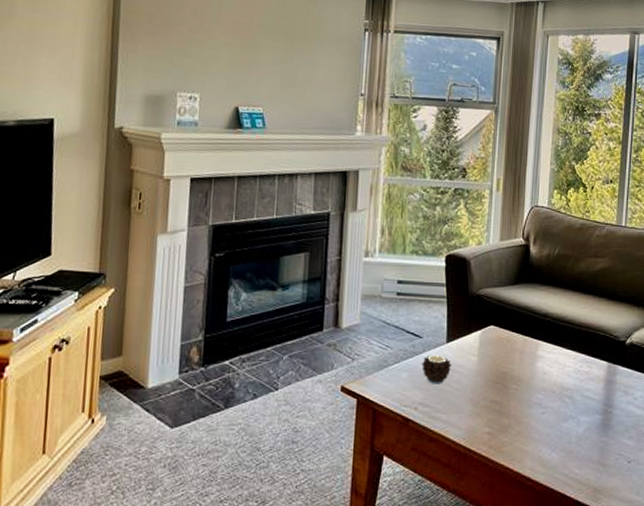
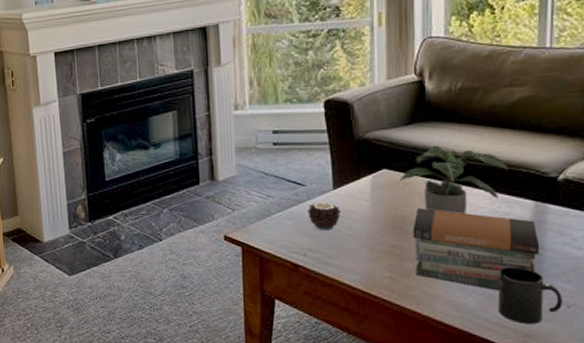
potted plant: none [503,305,590,373] -> present [399,145,508,215]
book stack: none [511,364,610,447] -> present [413,207,540,291]
mug: none [576,423,625,479] -> present [498,266,562,324]

